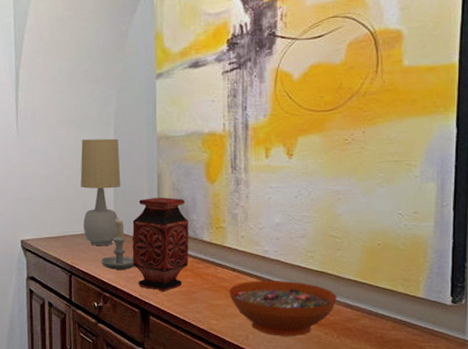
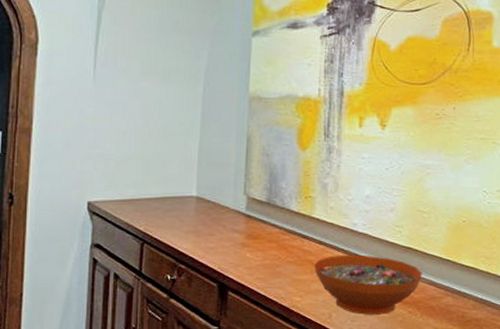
table lamp: present [80,138,120,246] -> none [162,94,207,212]
candle: present [101,217,135,270] -> none [179,181,216,239]
vase: present [132,197,189,291] -> none [213,162,277,264]

